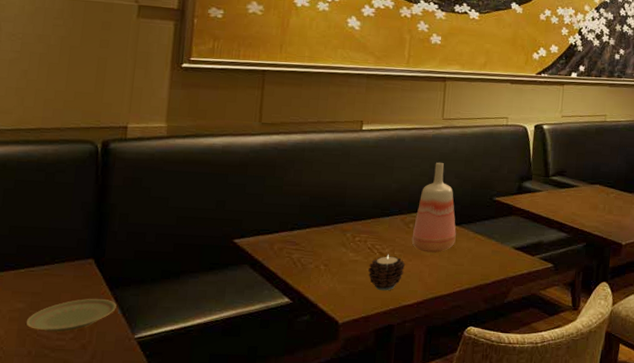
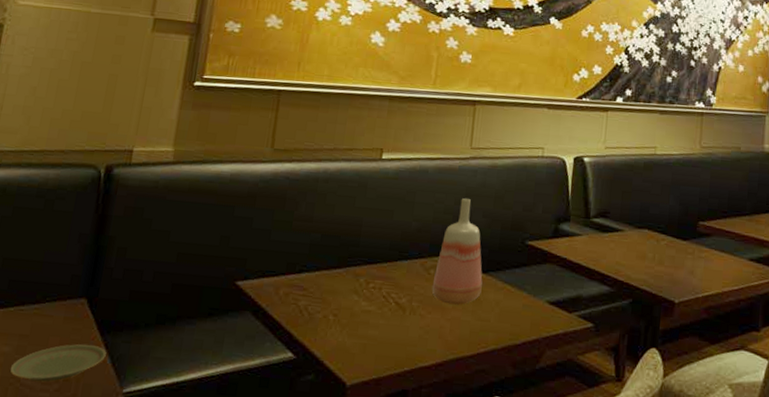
candle: present [368,255,406,291] -> none [381,305,424,349]

